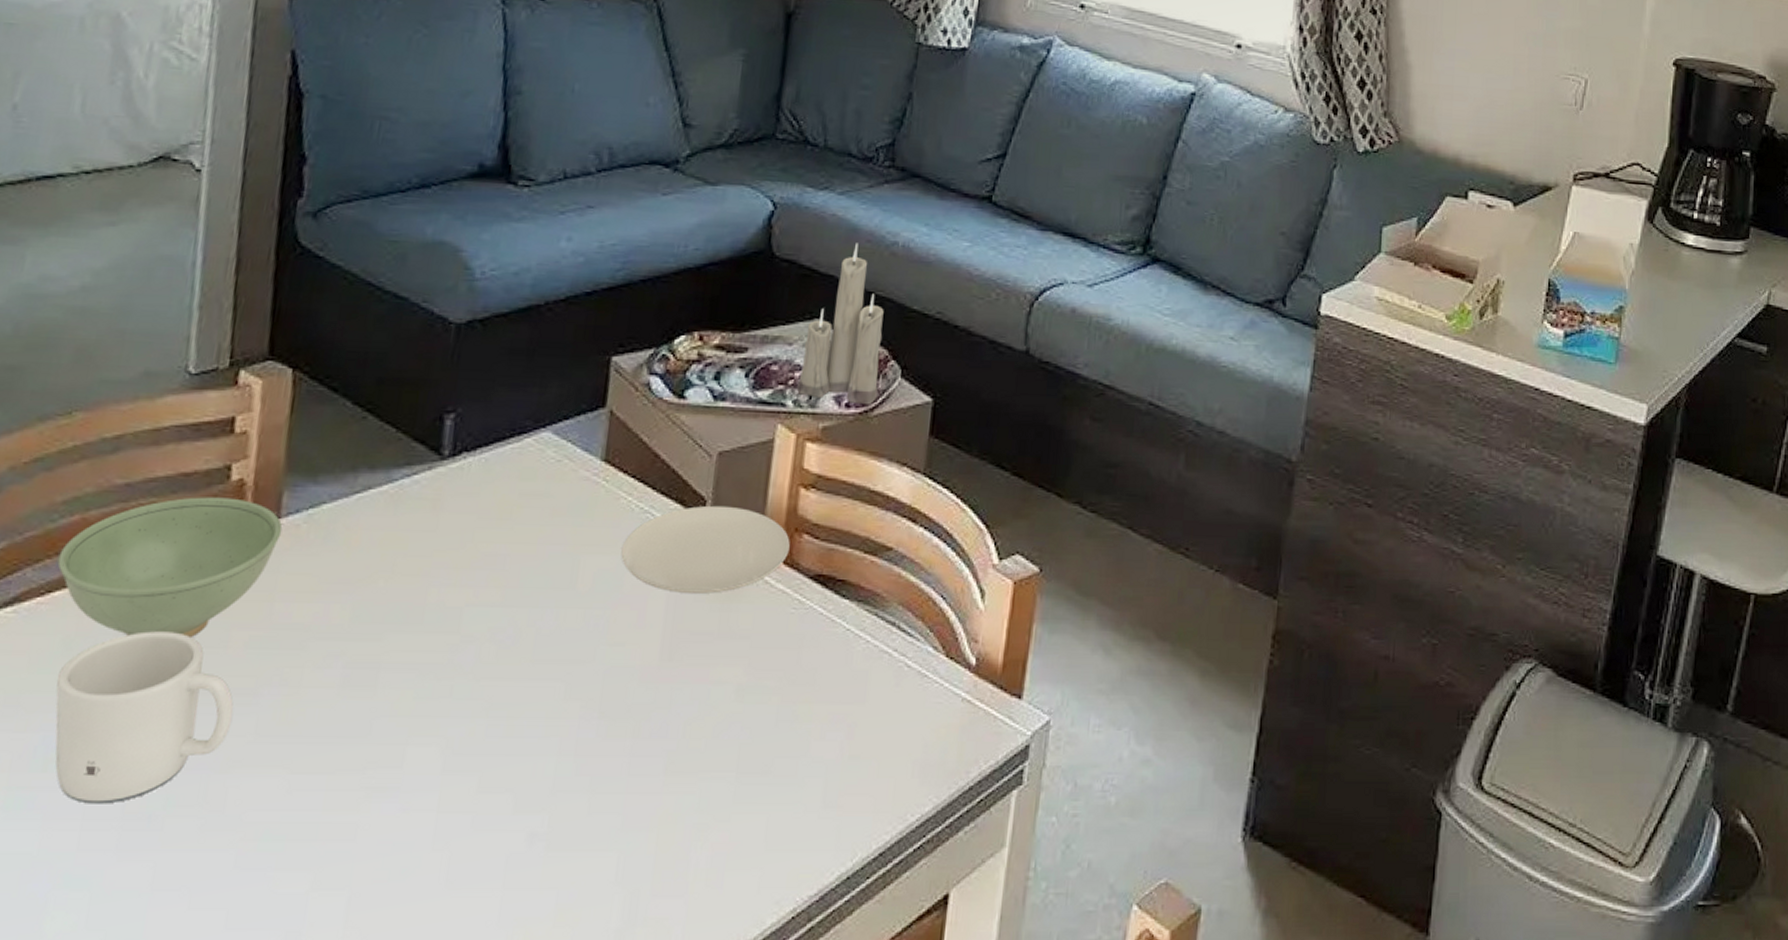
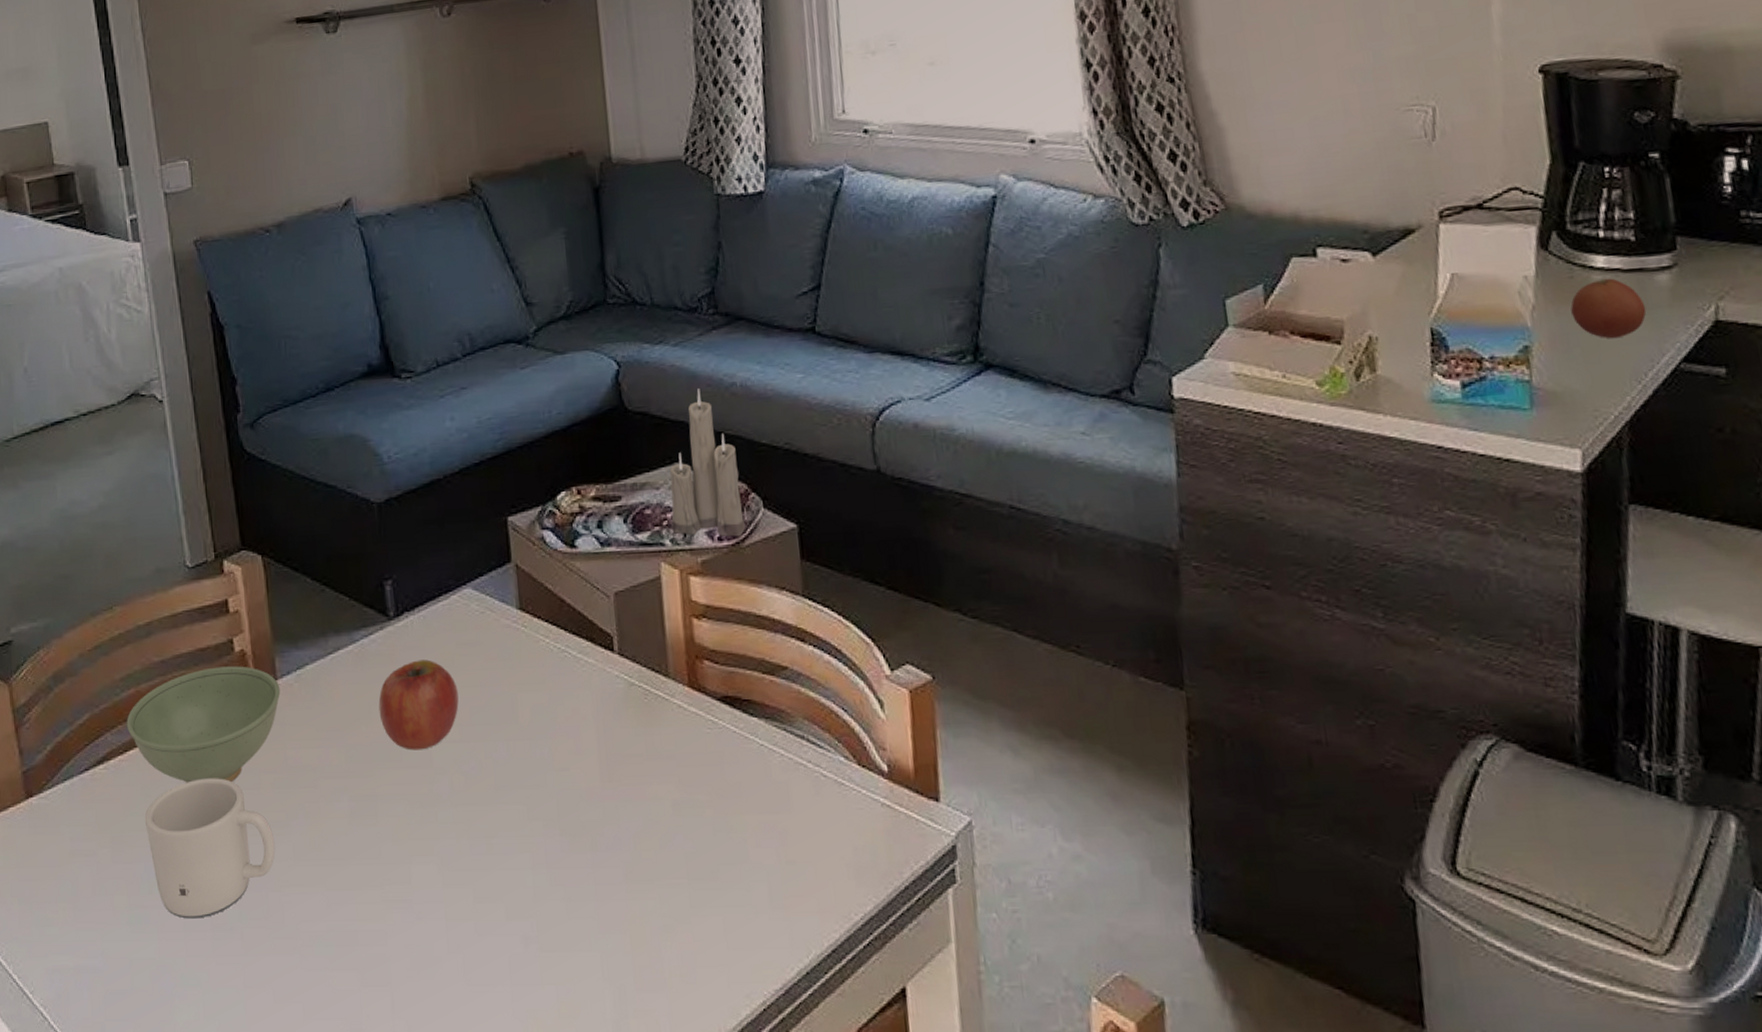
fruit: none [405,508,510,613] -> present [378,659,459,750]
plate: present [621,505,790,594] -> none [549,640,694,721]
fruit: none [1661,255,1718,310] -> present [1571,278,1647,339]

